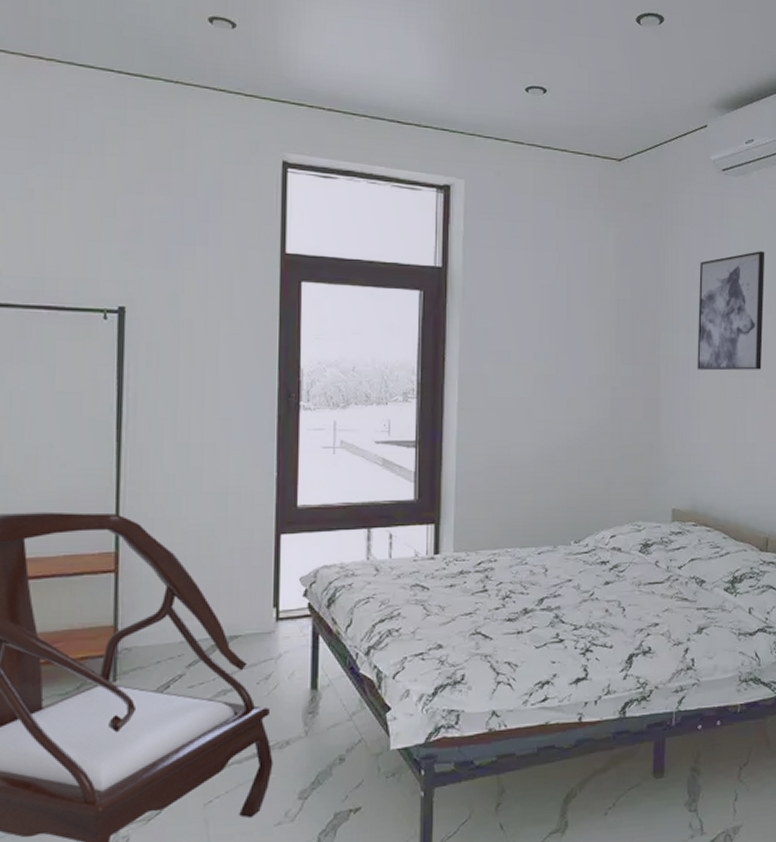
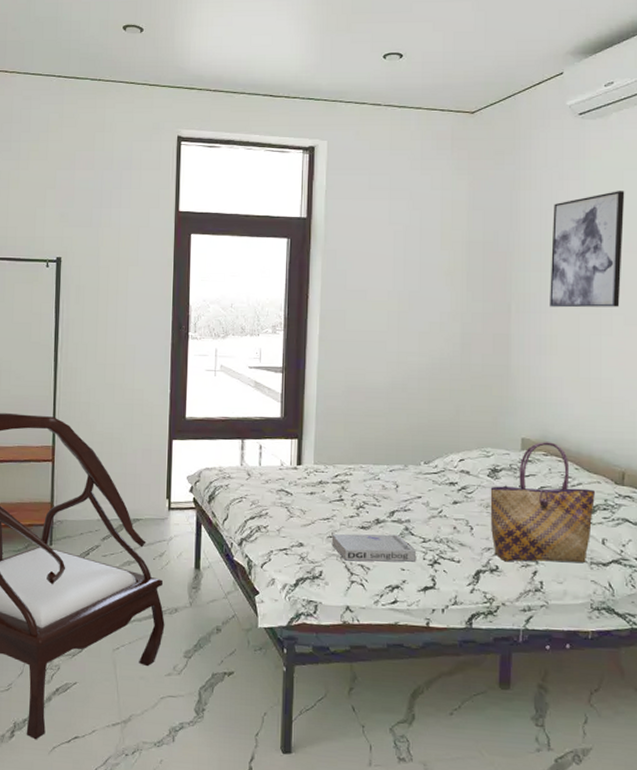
book: none [474,624,568,660] -> present [331,533,417,562]
tote bag: none [642,511,743,642] -> present [490,442,596,562]

